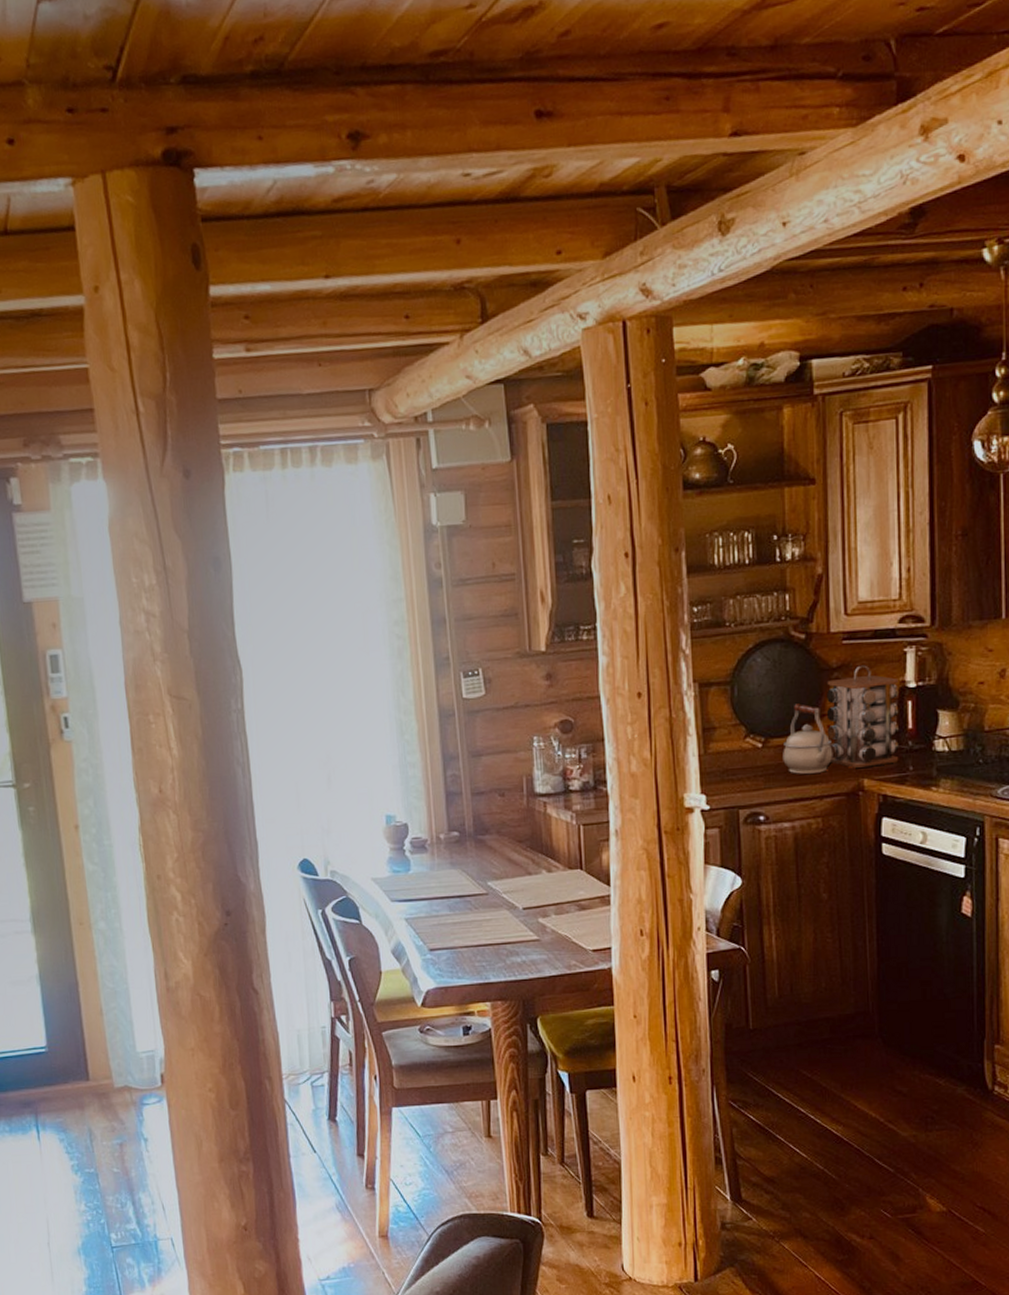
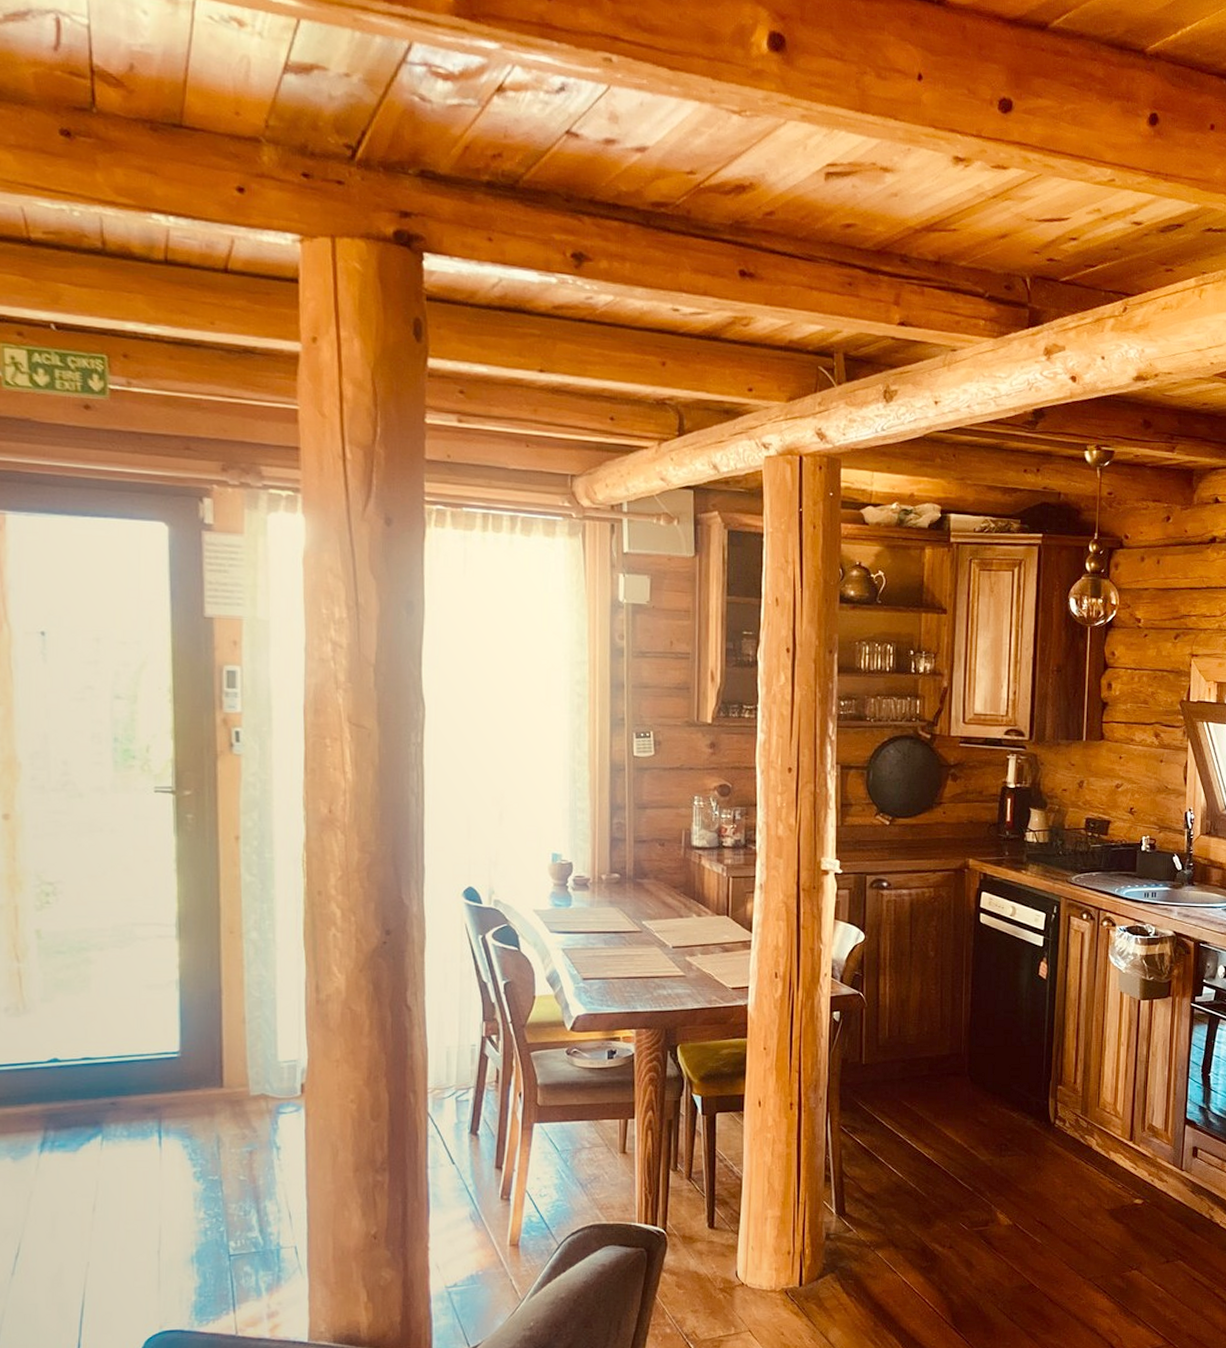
kettle: present [783,703,833,775] -> none [905,791,947,852]
spice rack: present [826,665,899,768] -> none [942,765,1001,850]

